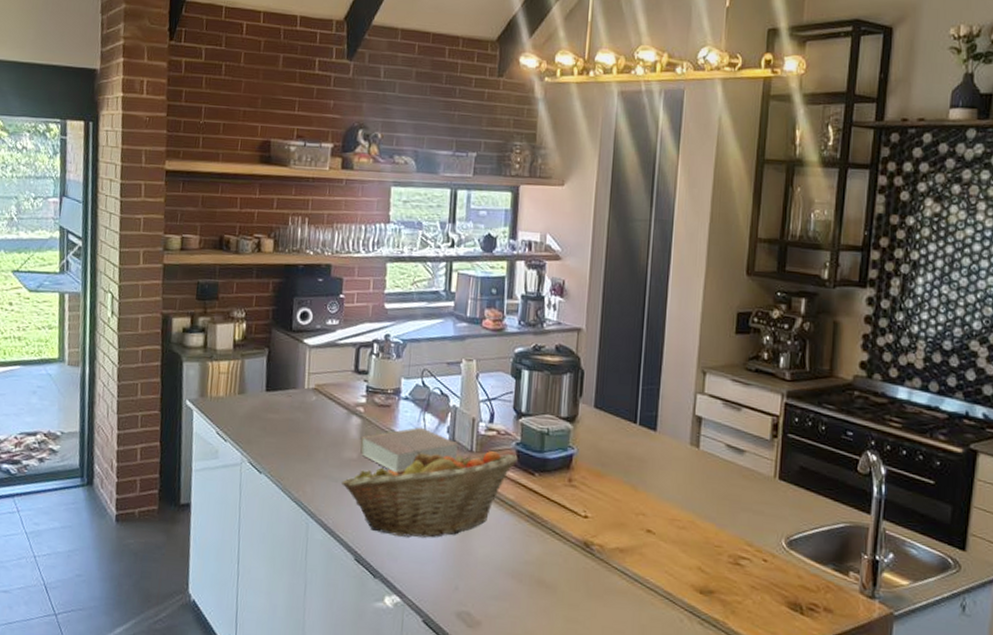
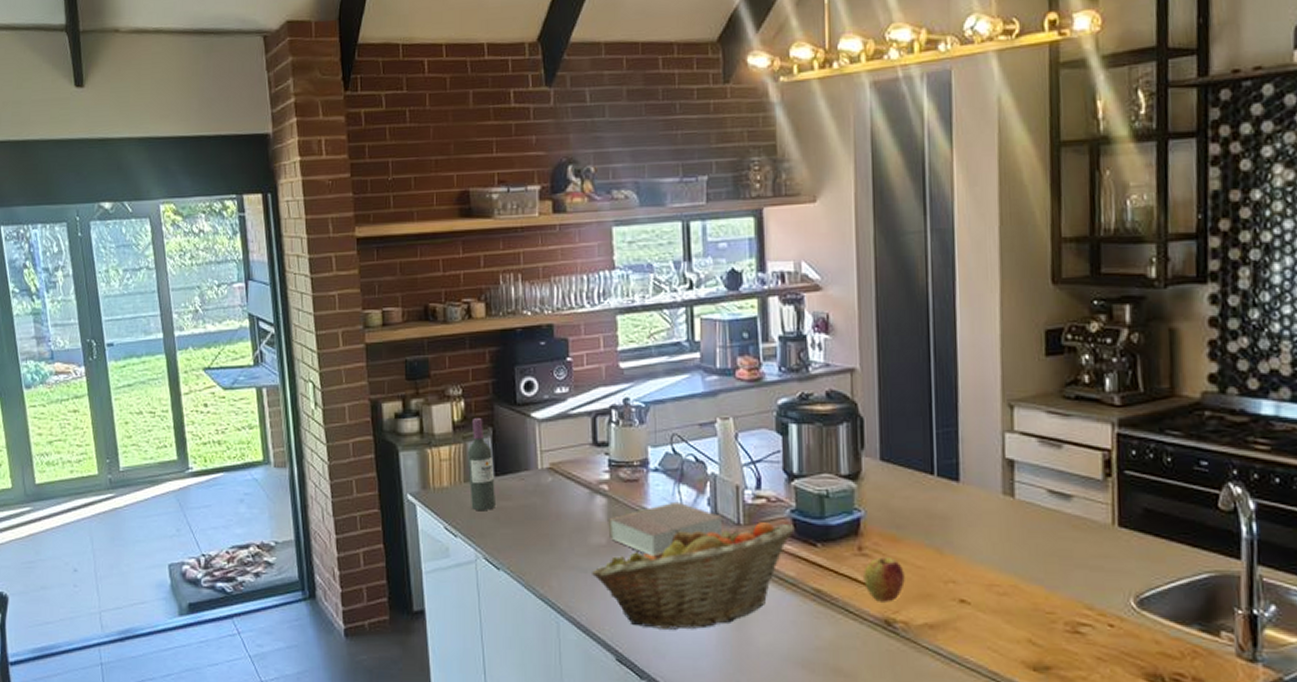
wine bottle: none [242,339,266,421] -> present [468,418,495,511]
apple: none [570,489,604,528] -> present [863,557,905,602]

